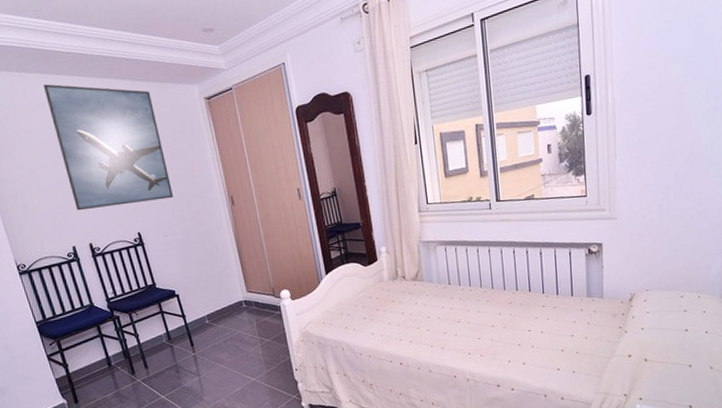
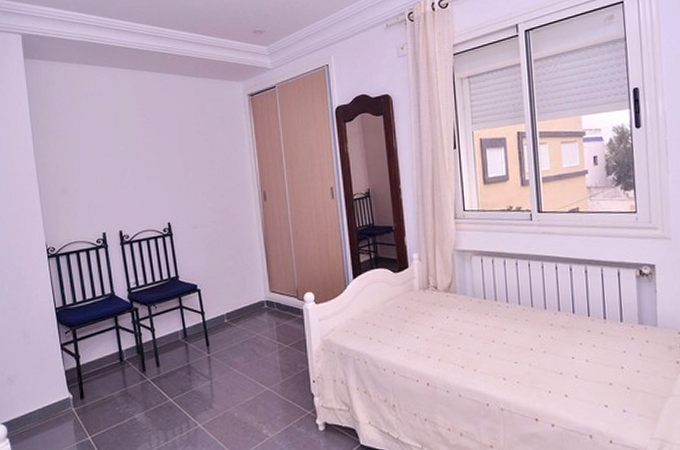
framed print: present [43,84,173,211] -> none [99,76,207,198]

